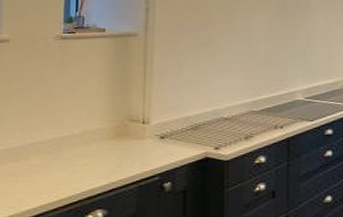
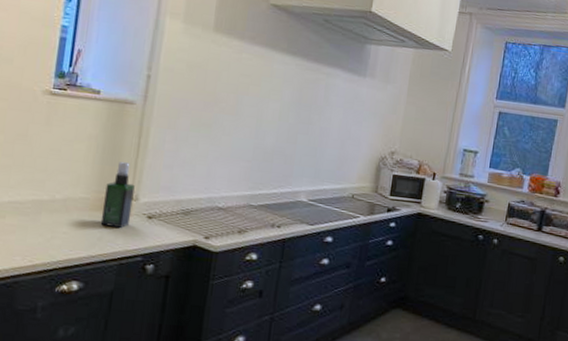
spray bottle: none [117,90,145,152] -> present [100,162,135,228]

